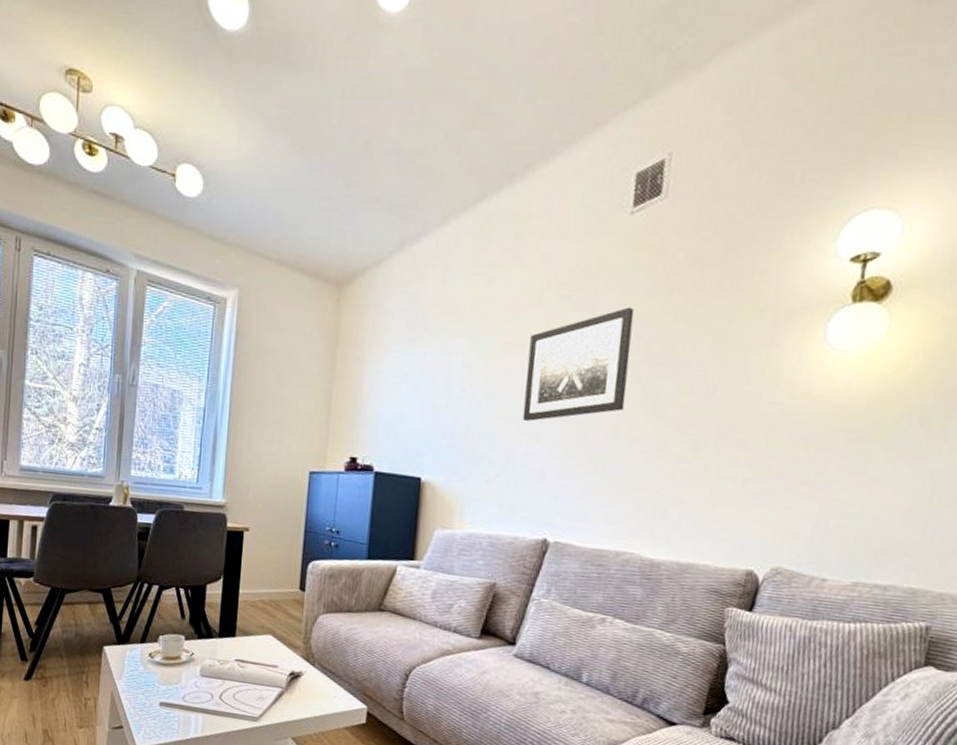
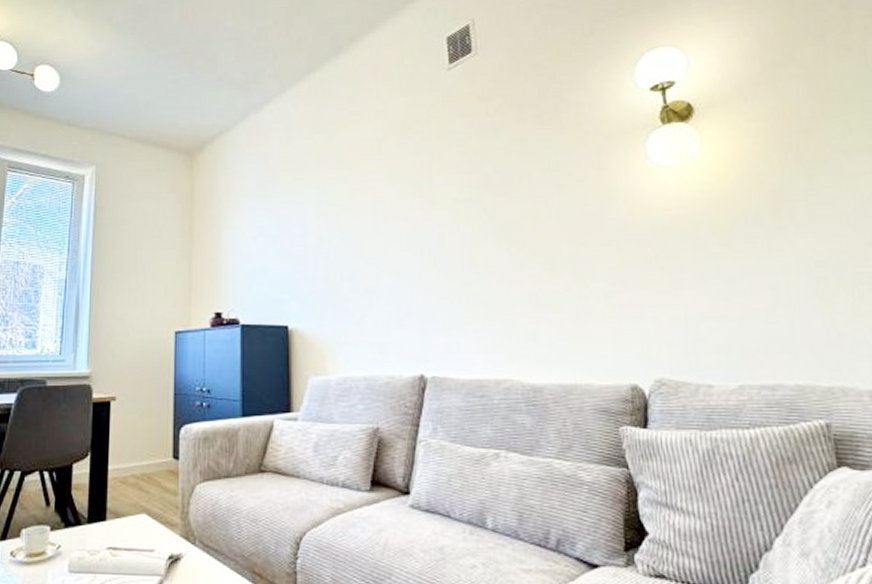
wall art: present [522,307,635,421] -> none [376,147,476,259]

